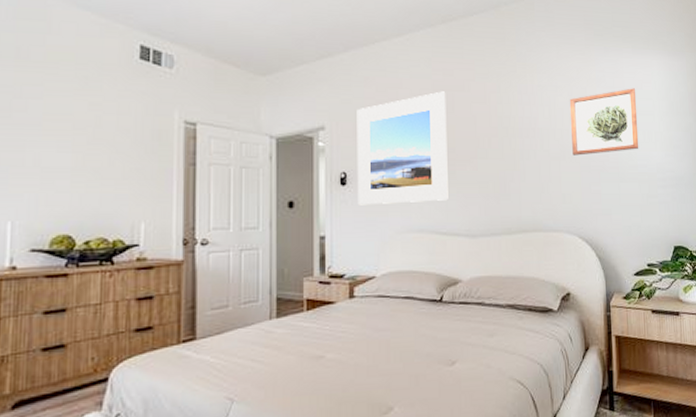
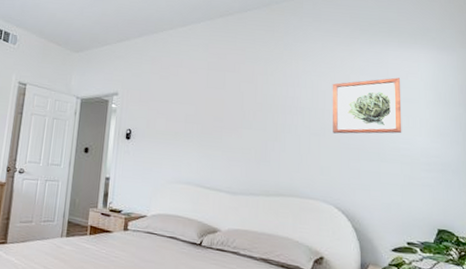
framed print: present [357,91,448,206] -> none [138,71,219,161]

